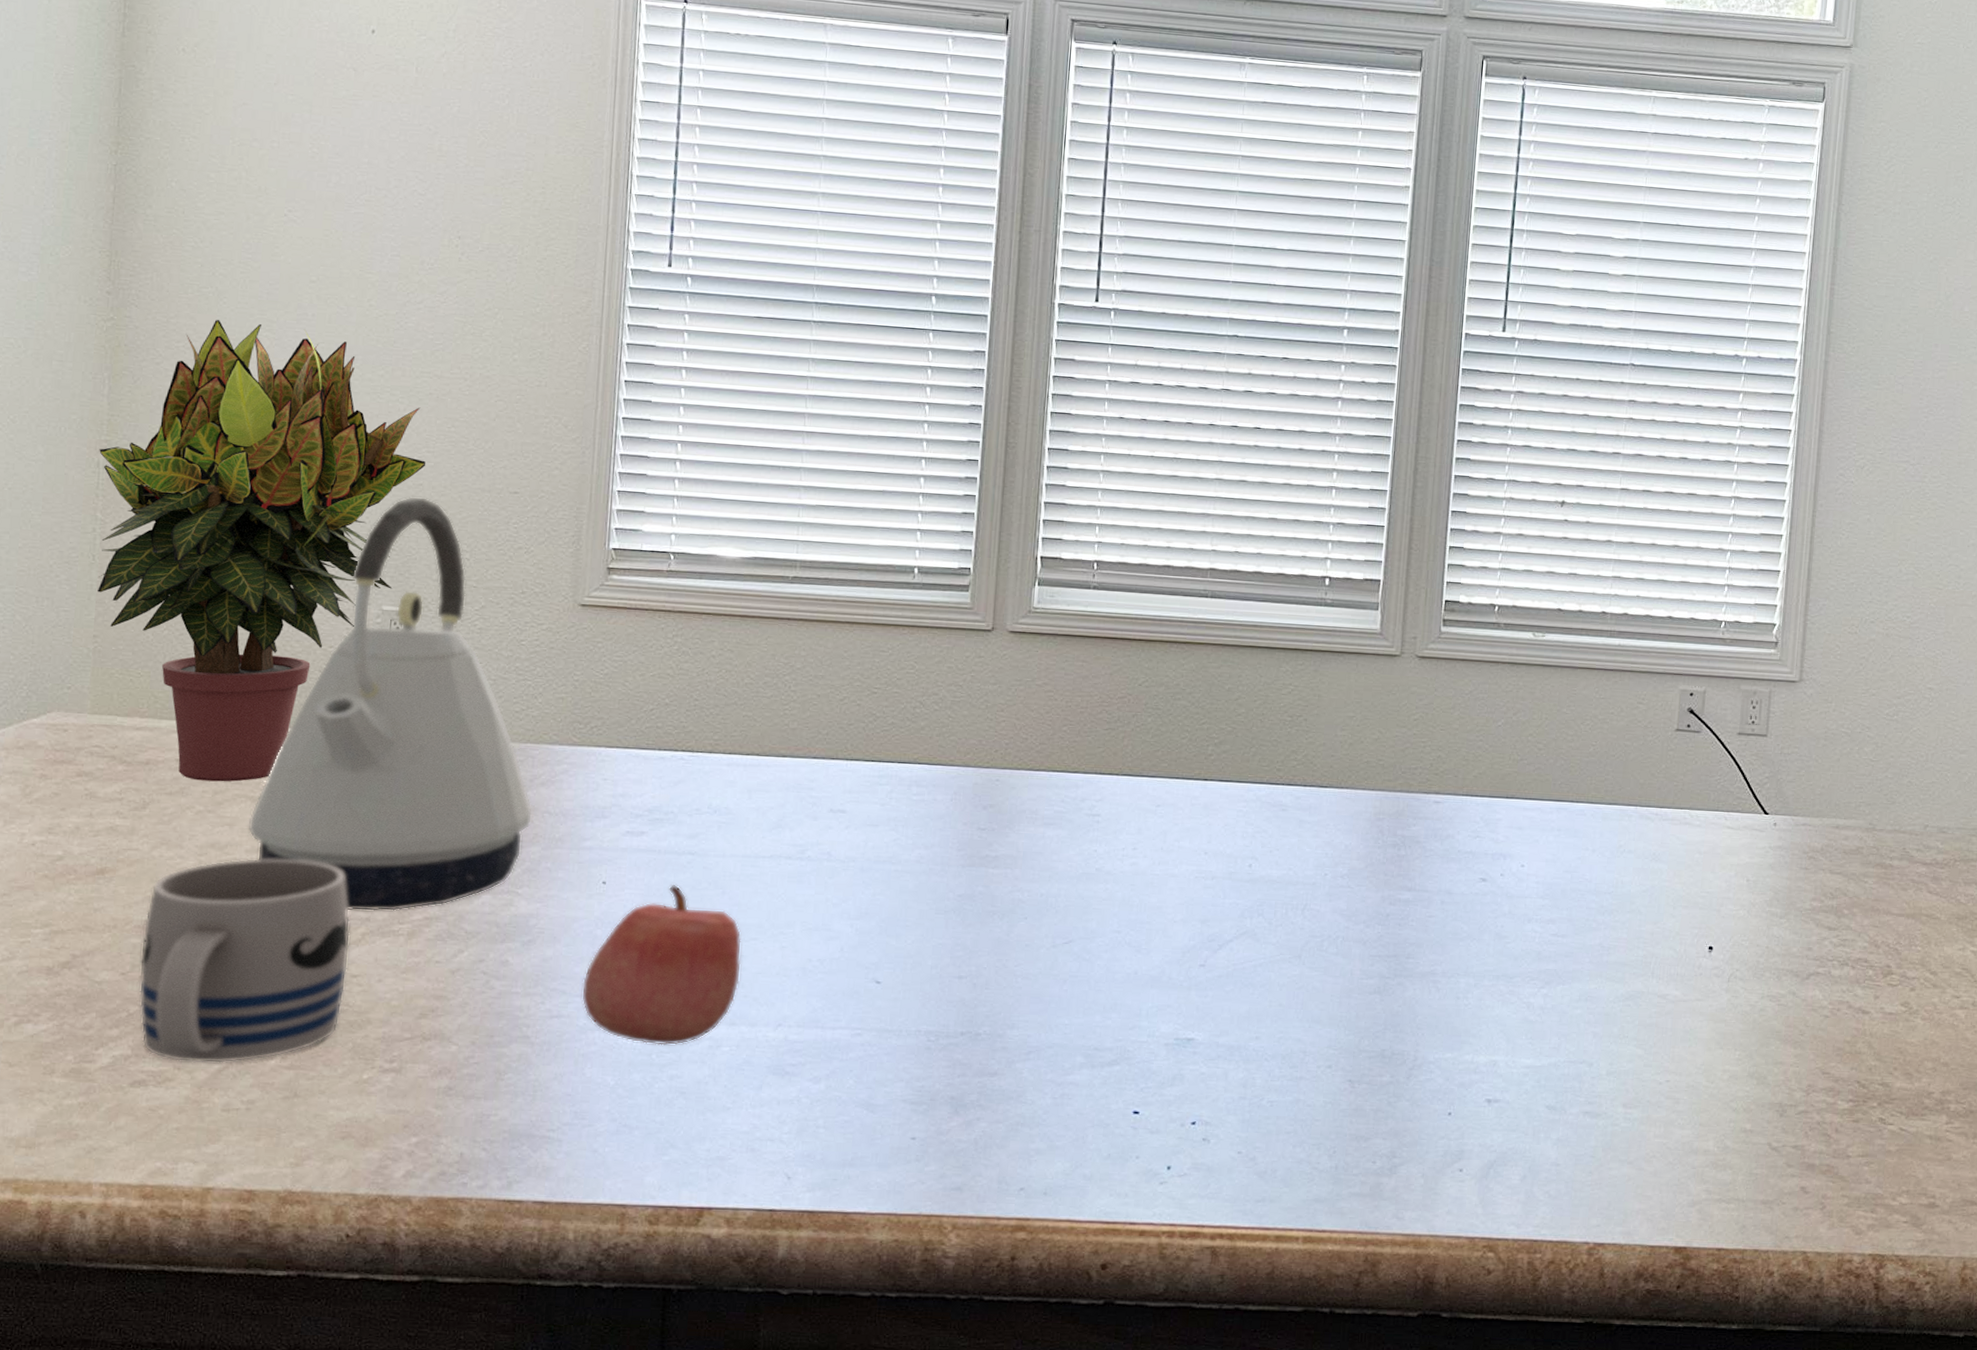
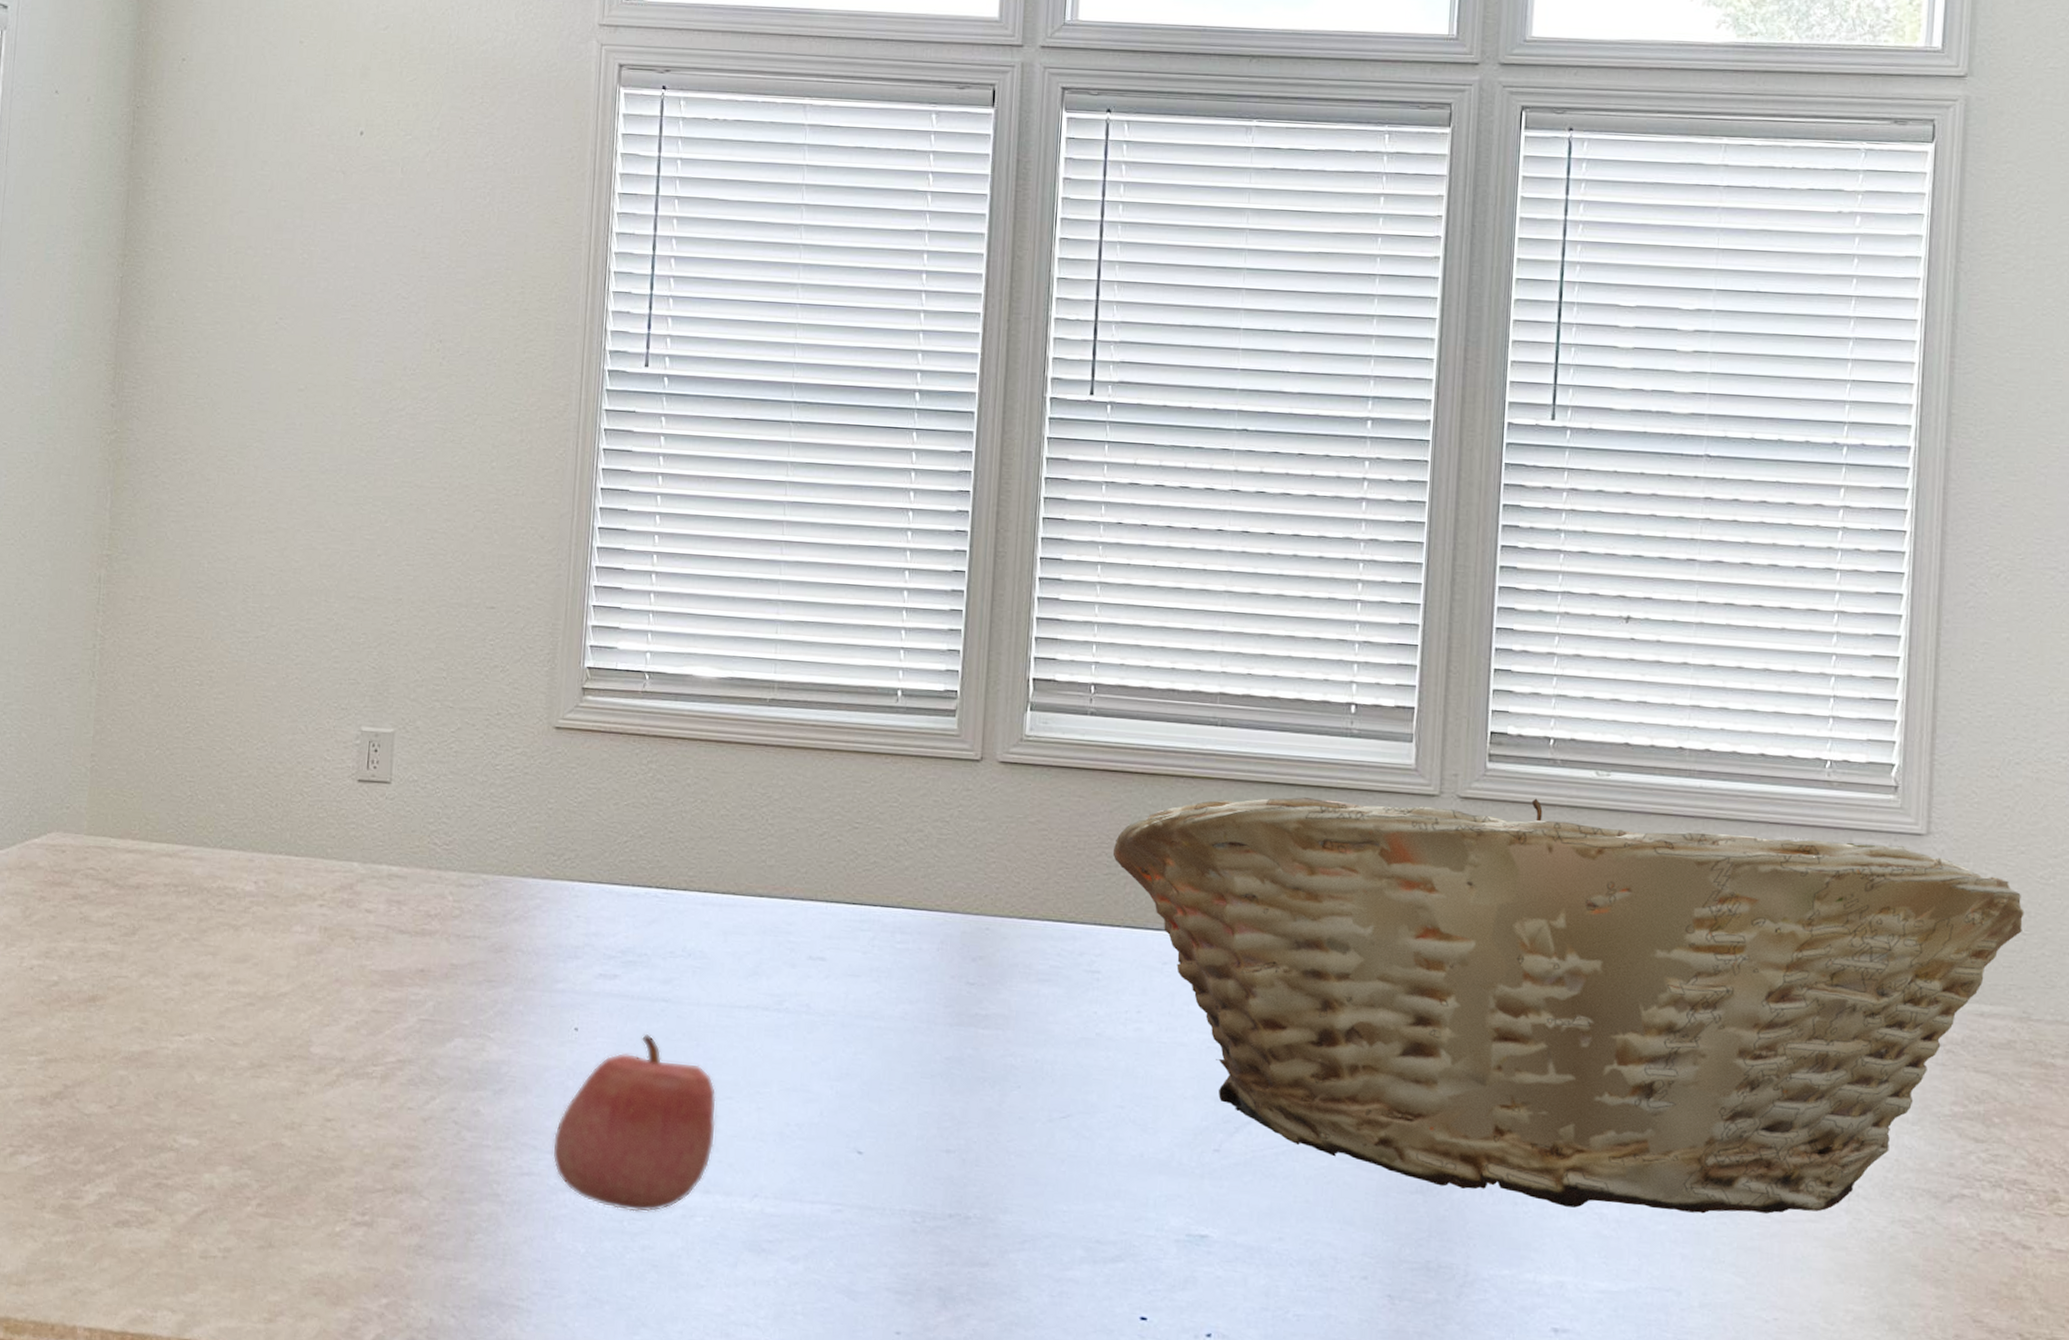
potted plant: present [98,320,425,782] -> none [96,431,405,909]
mug: present [139,858,351,1064] -> none [125,990,326,1207]
kettle: present [248,496,533,912] -> none [230,611,506,1052]
fruit basket: none [1113,656,1873,999] -> present [1113,797,2024,1214]

